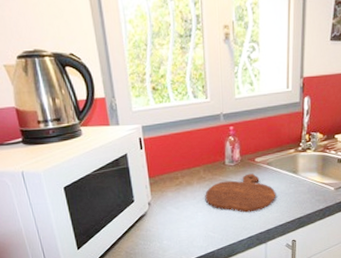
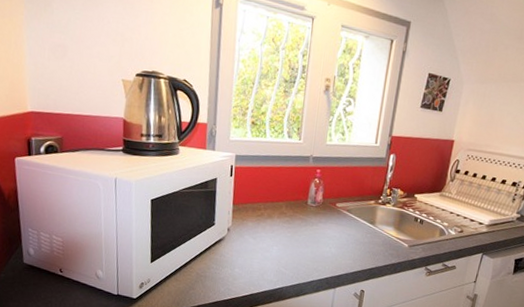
cutting board: present [205,173,276,213] -> none [282,217,352,255]

